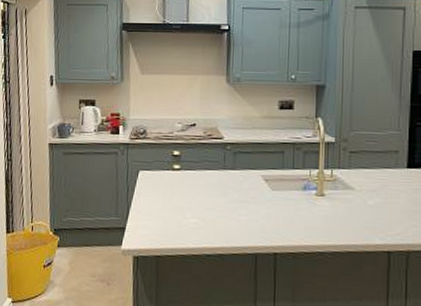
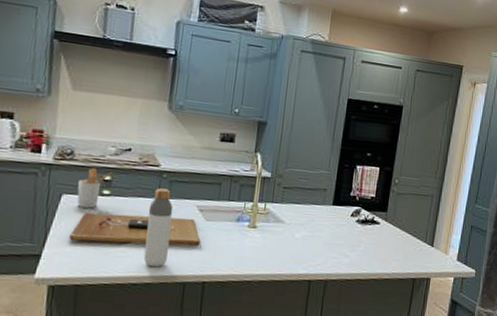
cutting board: none [148,186,269,217] -> present [69,212,201,246]
utensil holder: none [151,145,180,183] -> present [77,168,112,209]
bottle: none [215,160,239,239] -> present [143,188,174,268]

